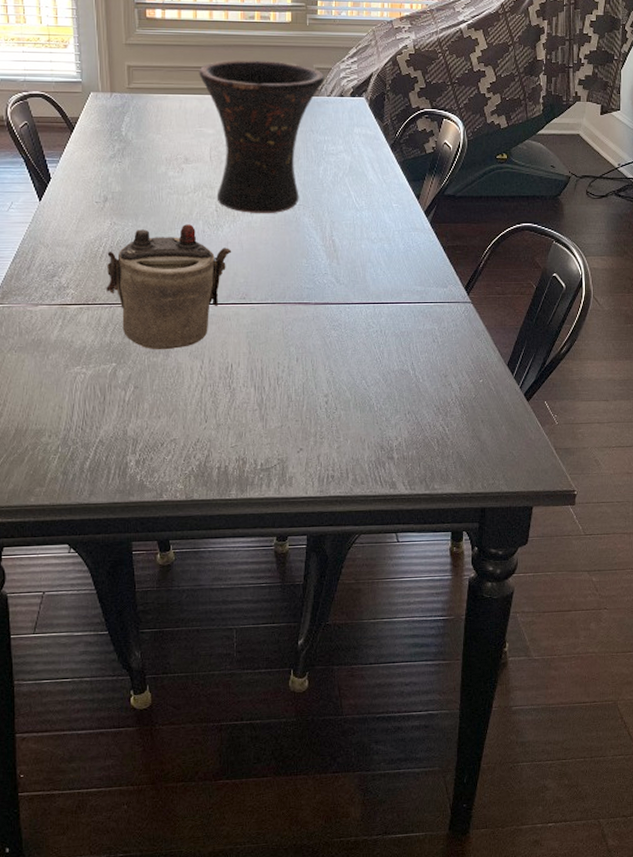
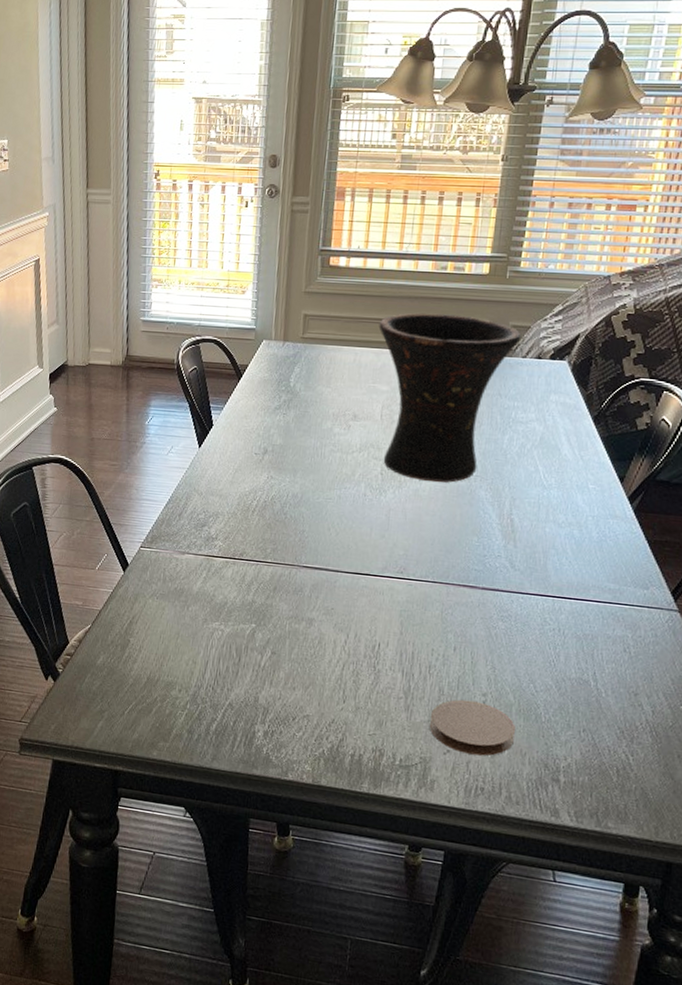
teapot: present [106,224,231,350] -> none [255,485,393,618]
coaster: none [282,402,355,449] -> present [429,699,516,756]

